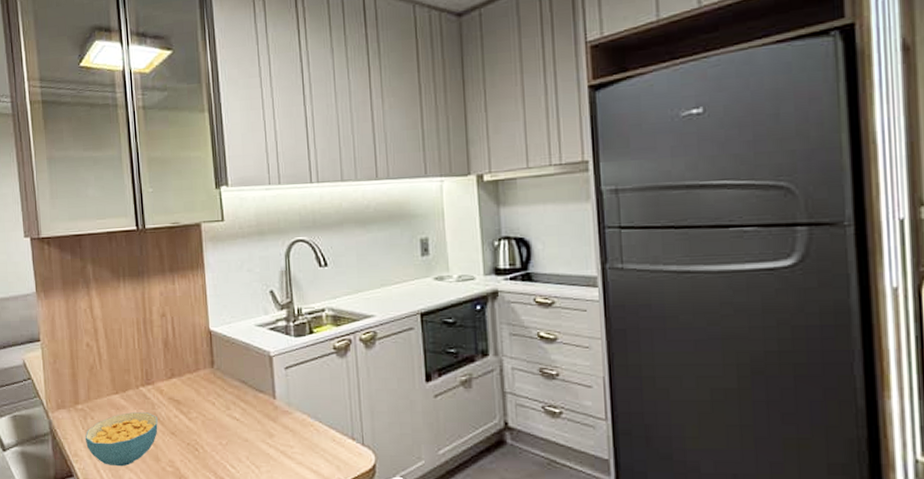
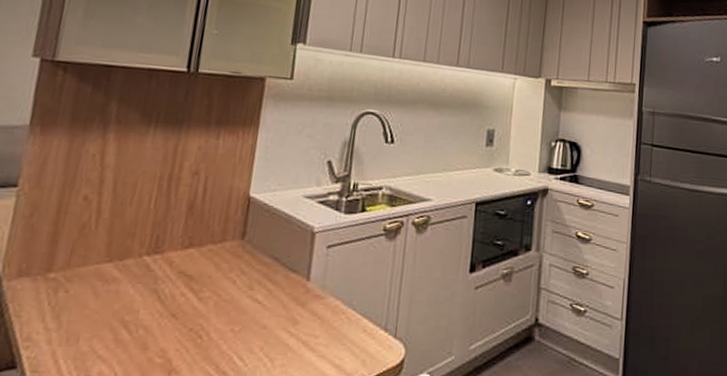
cereal bowl: present [85,412,158,467] -> none [47,286,158,356]

